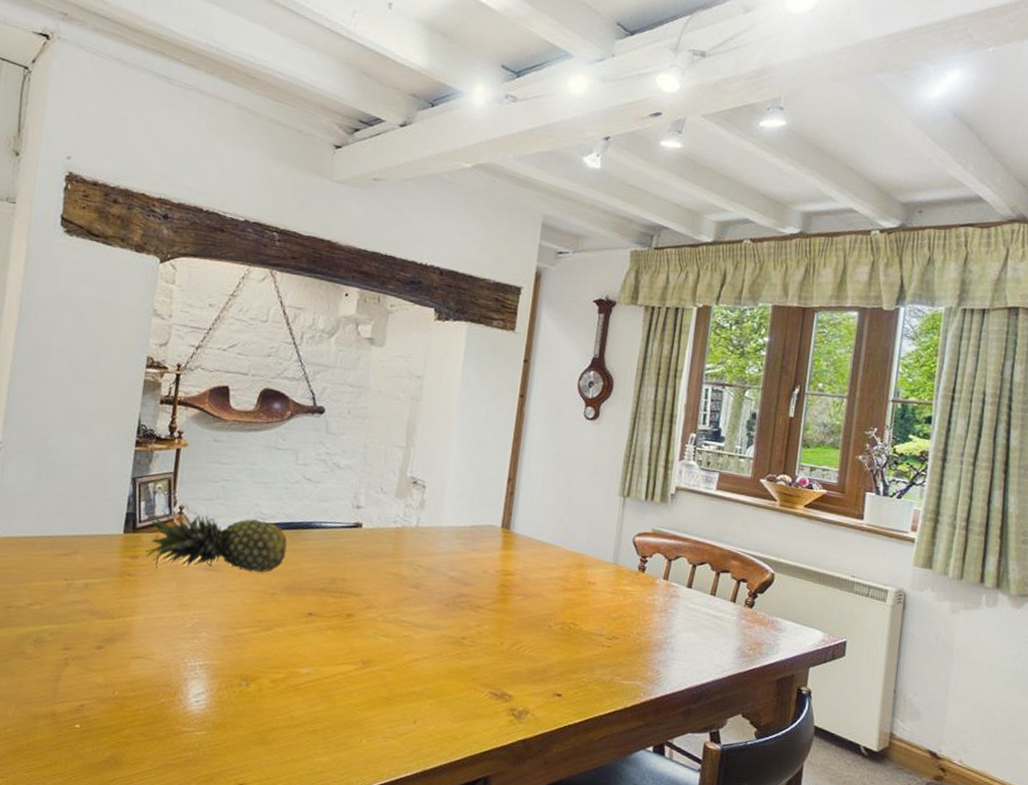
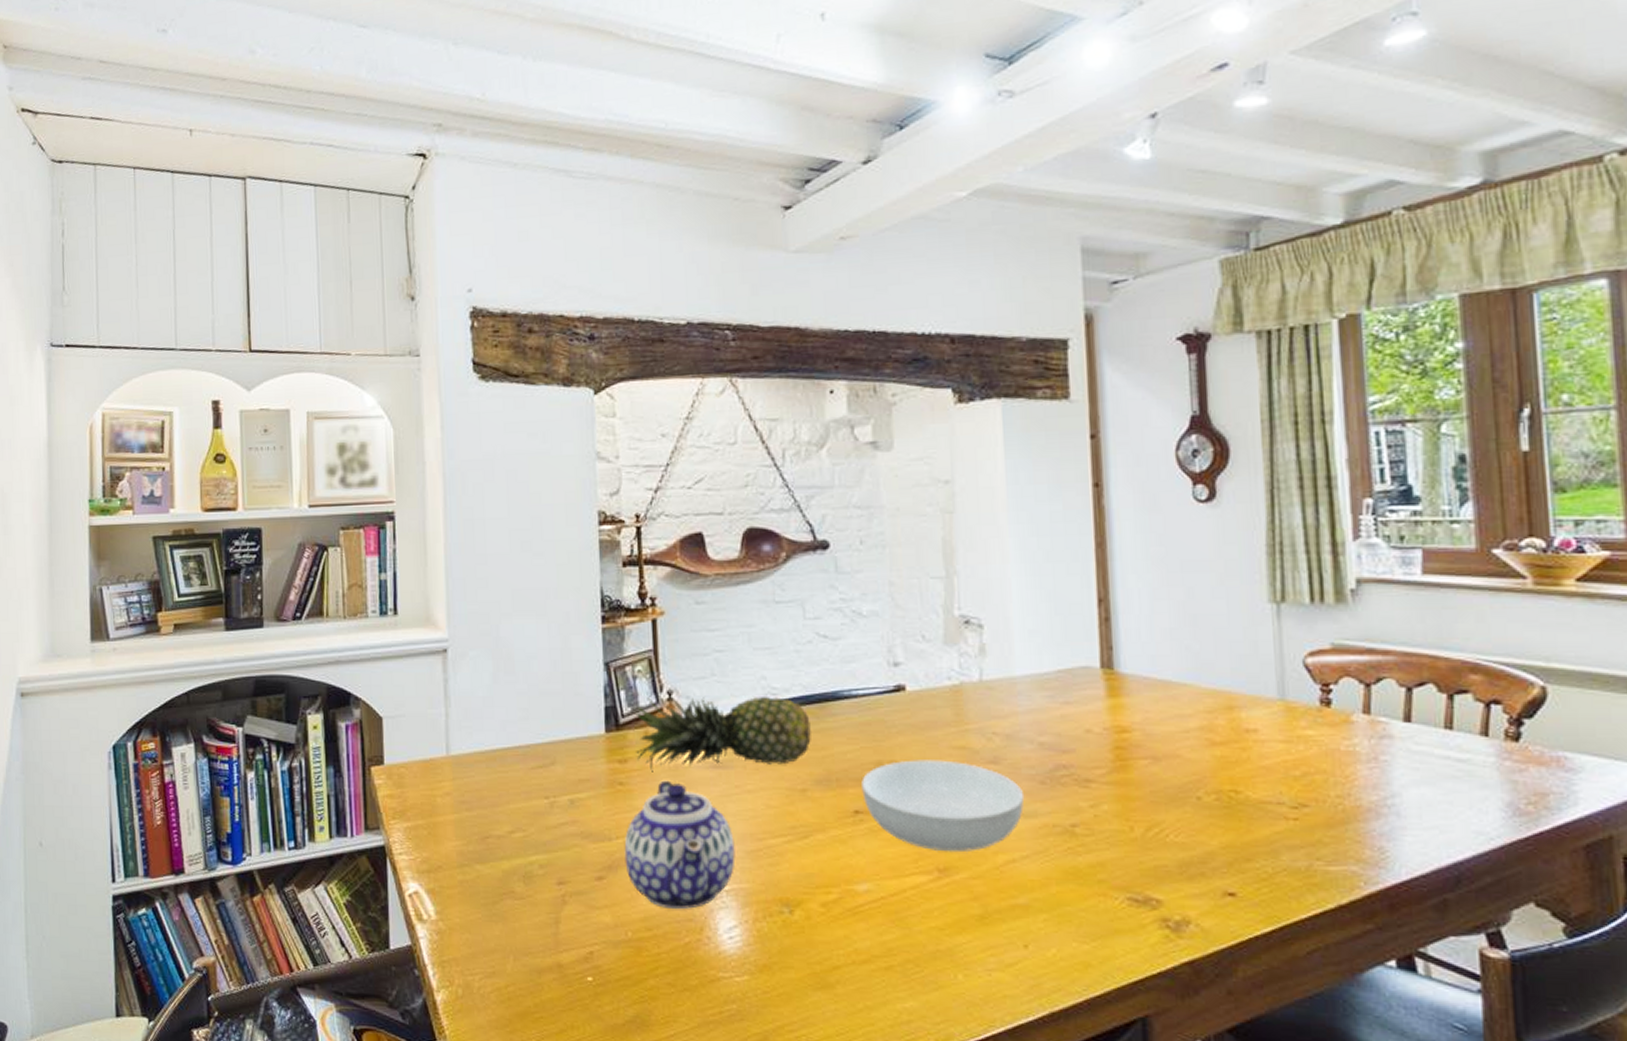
teapot: none [122,575,213,677] -> present [624,780,735,910]
serving bowl: none [316,579,433,651] -> present [861,760,1025,853]

